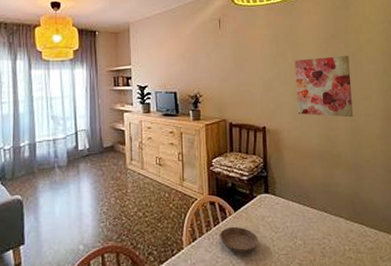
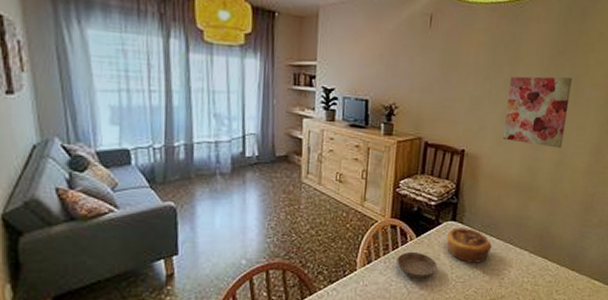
pastry: none [263,199,308,234] -> present [447,227,492,263]

